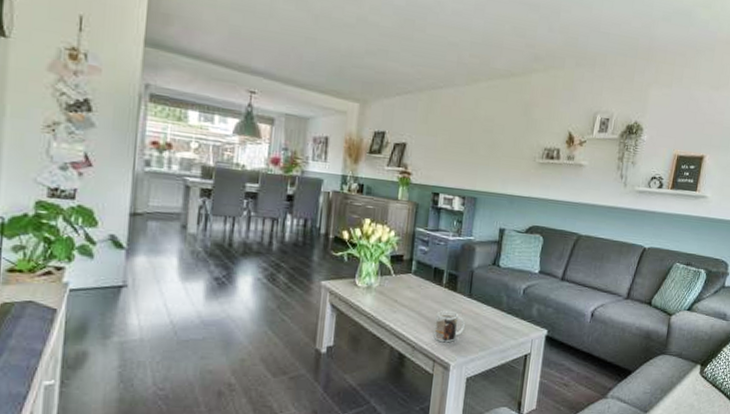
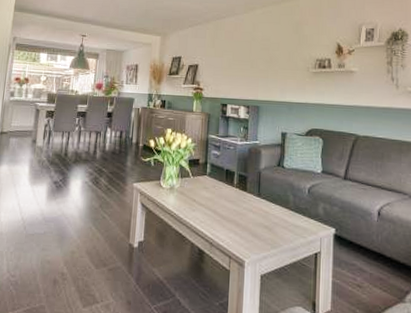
mug: present [433,310,466,343] -> none [228,208,257,240]

